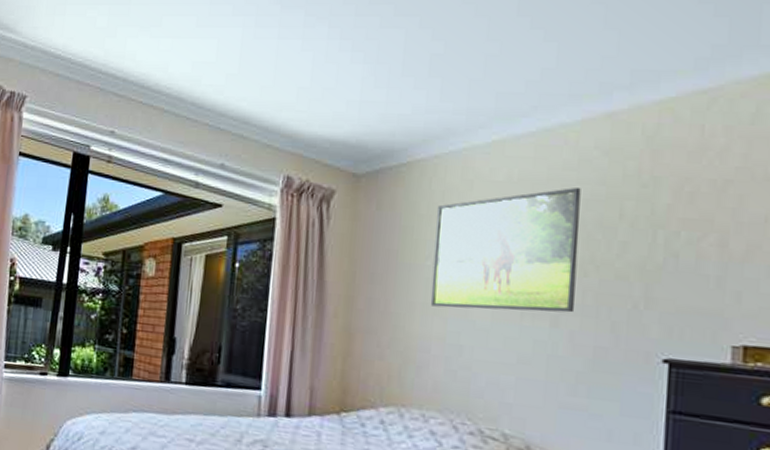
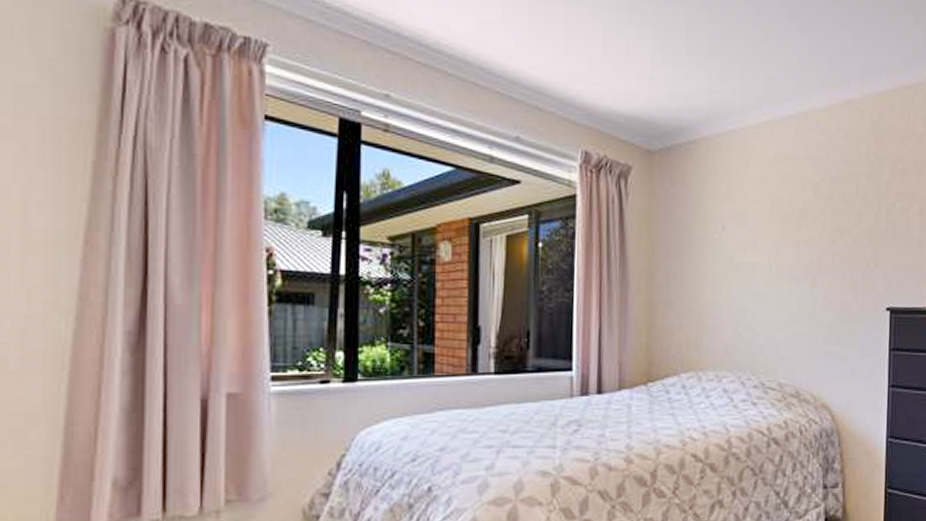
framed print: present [430,188,581,313] -> none [719,166,829,276]

